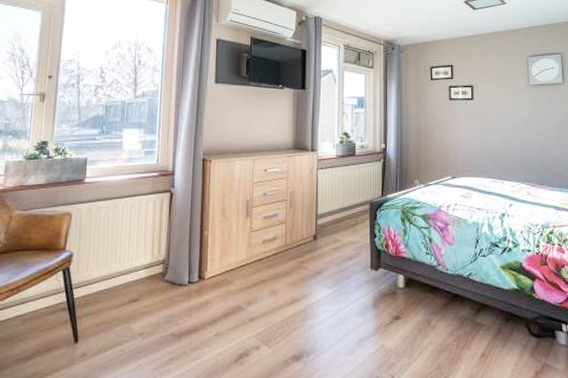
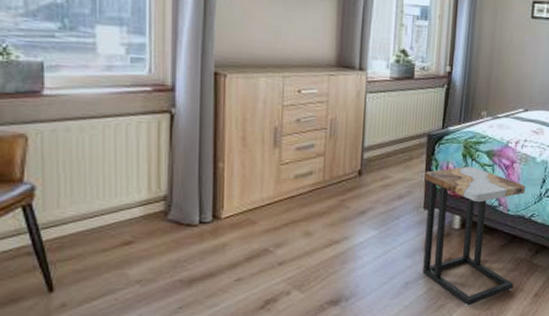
side table: none [370,229,460,365] -> present [422,166,525,306]

